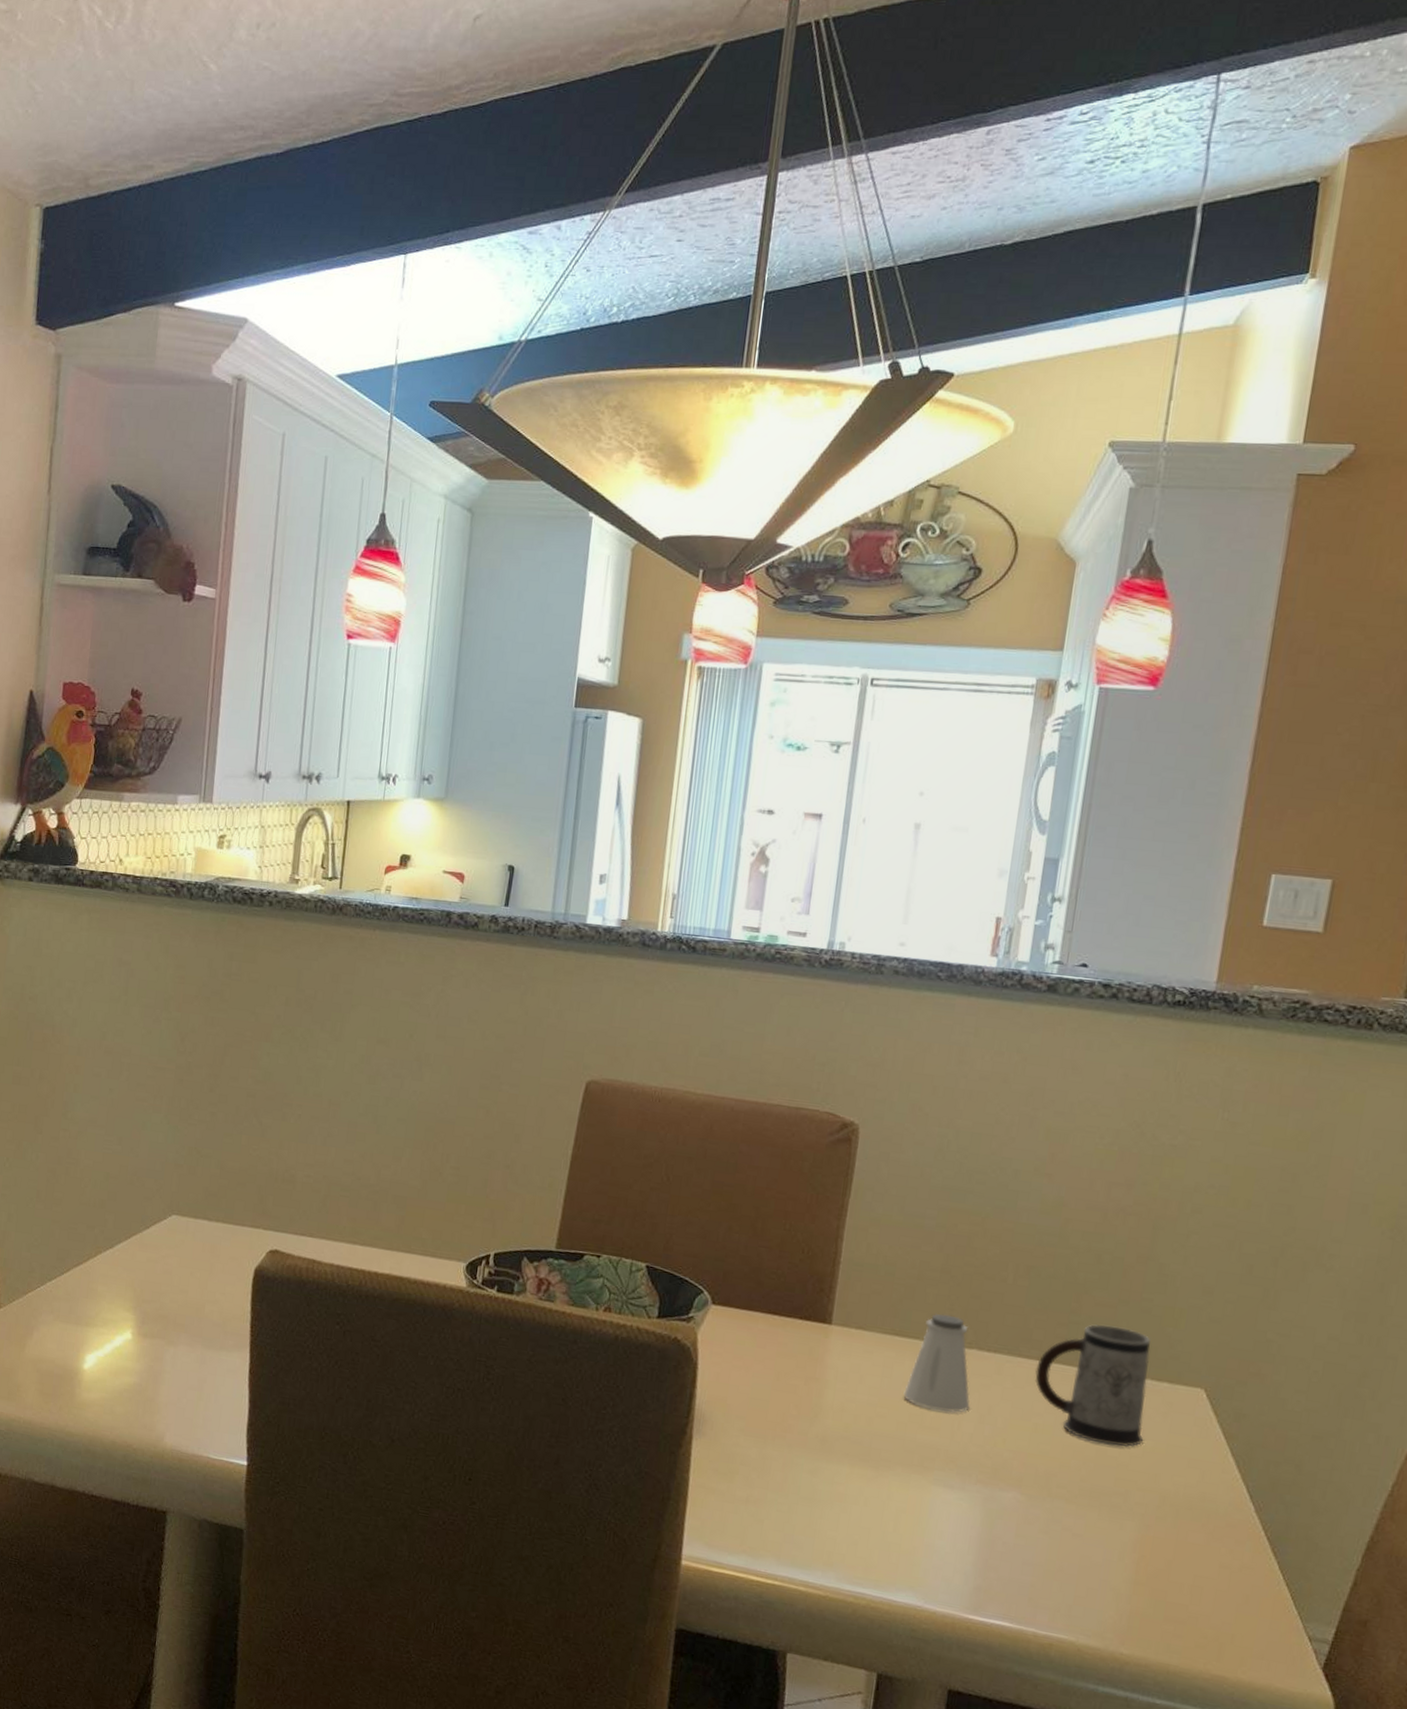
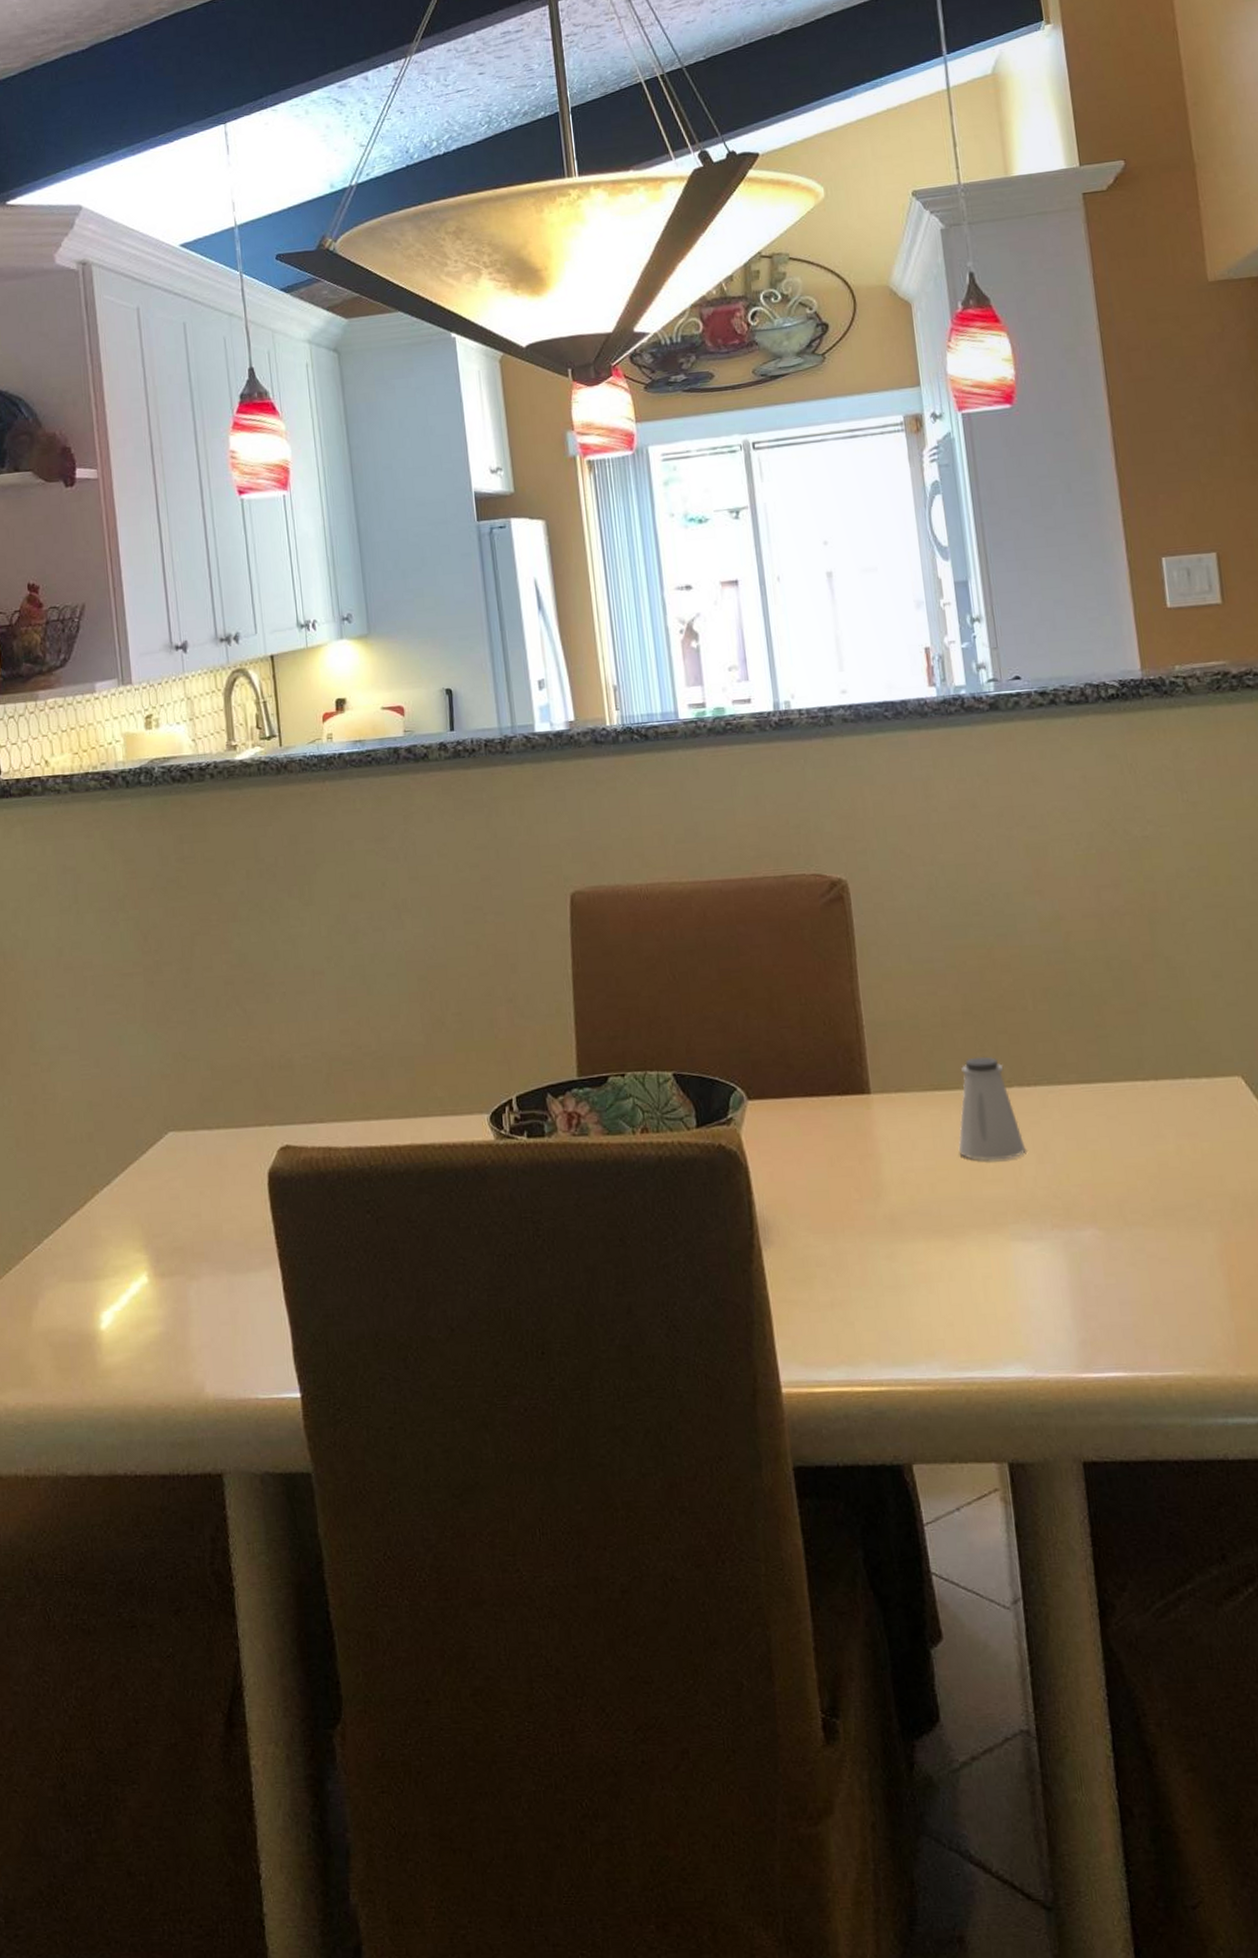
mug: present [1034,1324,1151,1448] -> none [1078,1031,1200,1157]

